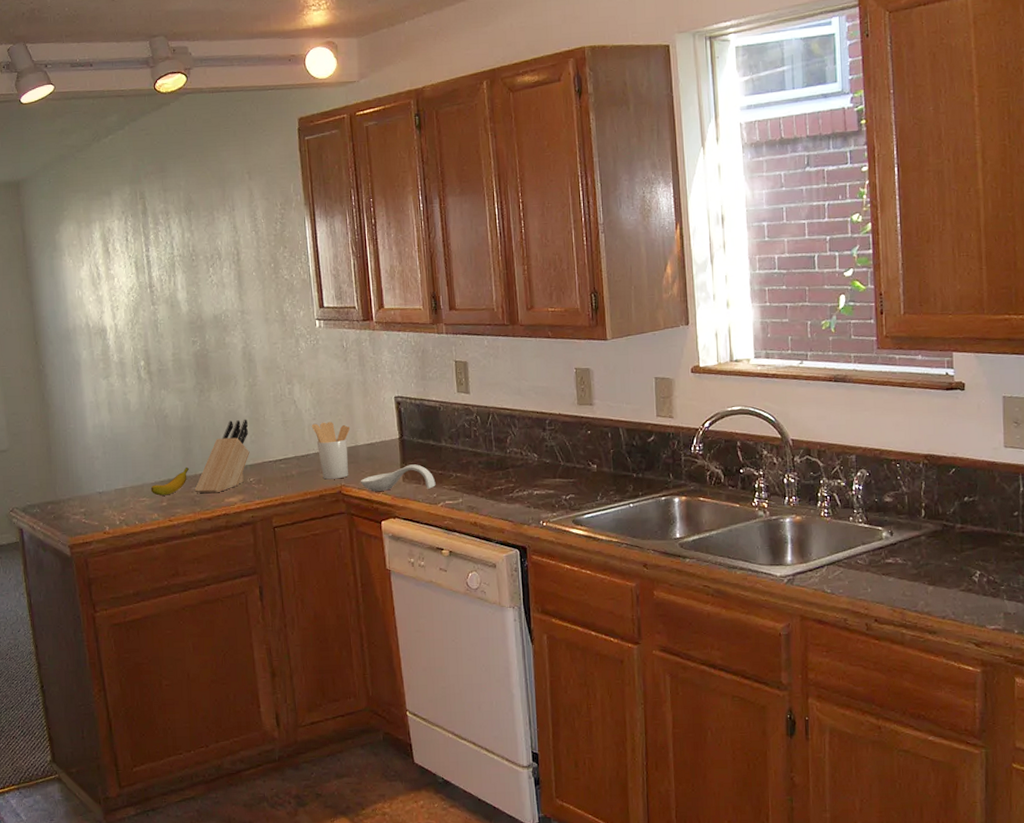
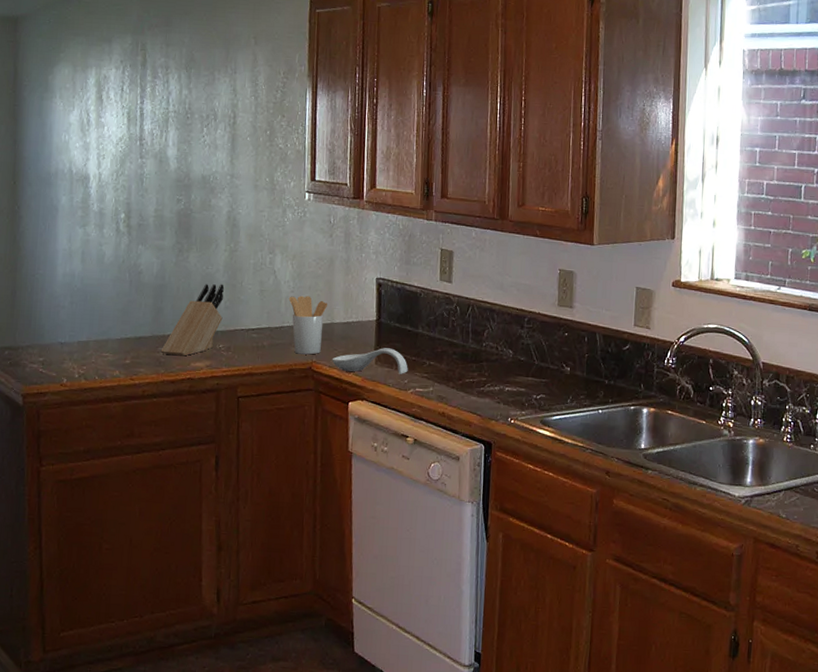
banana: present [150,468,189,496] -> none [115,327,158,353]

